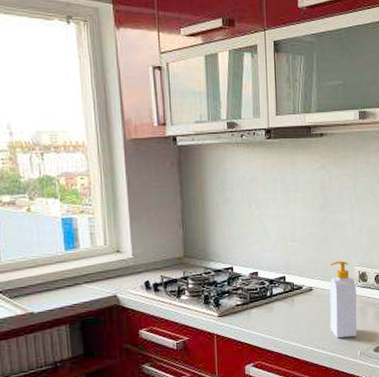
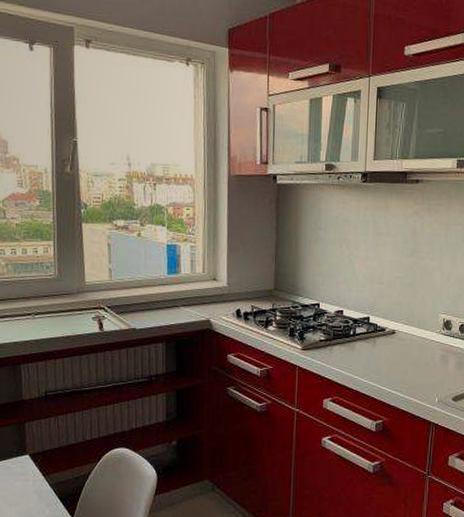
soap bottle: present [329,260,357,338] -> none [409,307,440,384]

